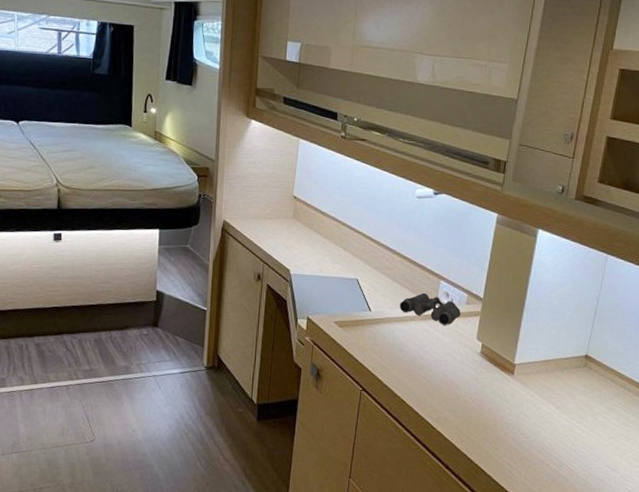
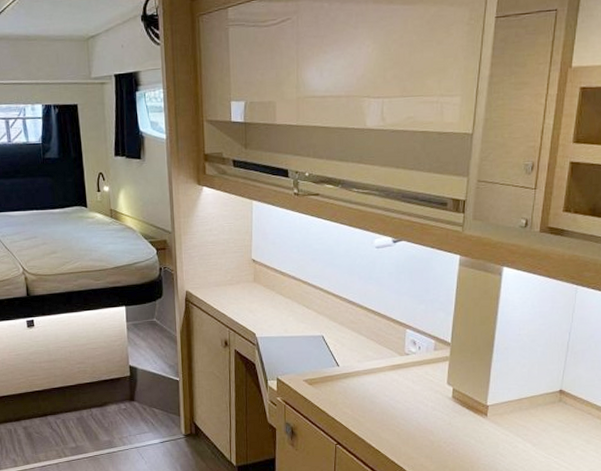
binoculars: present [399,292,461,325] -> none [367,343,429,373]

